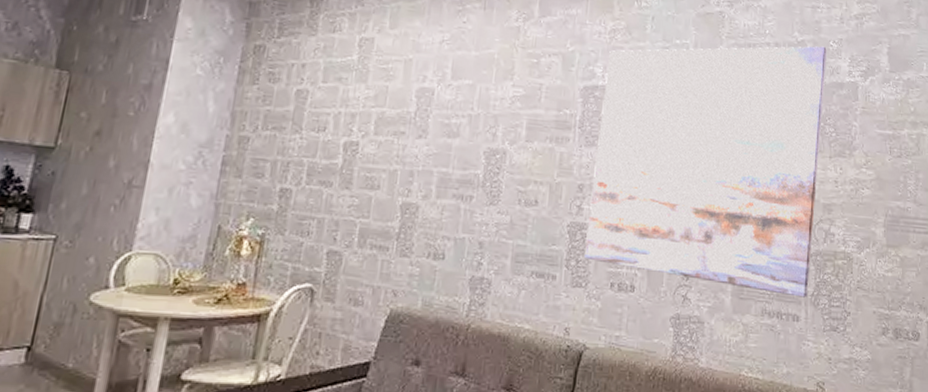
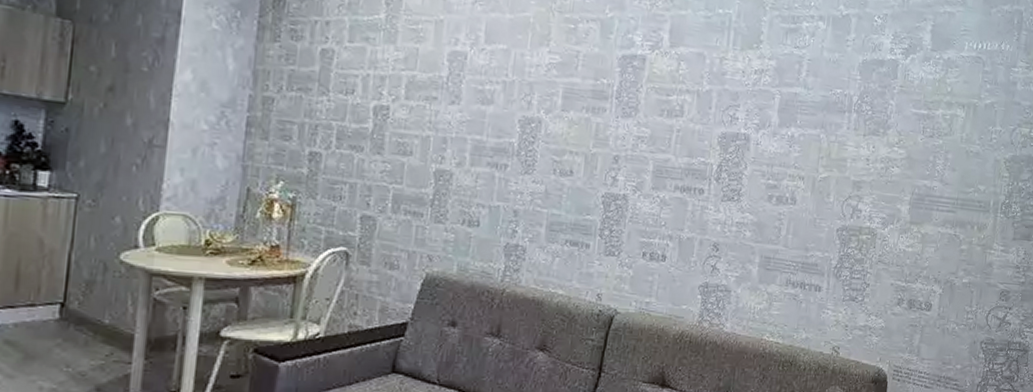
wall art: present [585,46,827,298] -> none [618,18,871,270]

